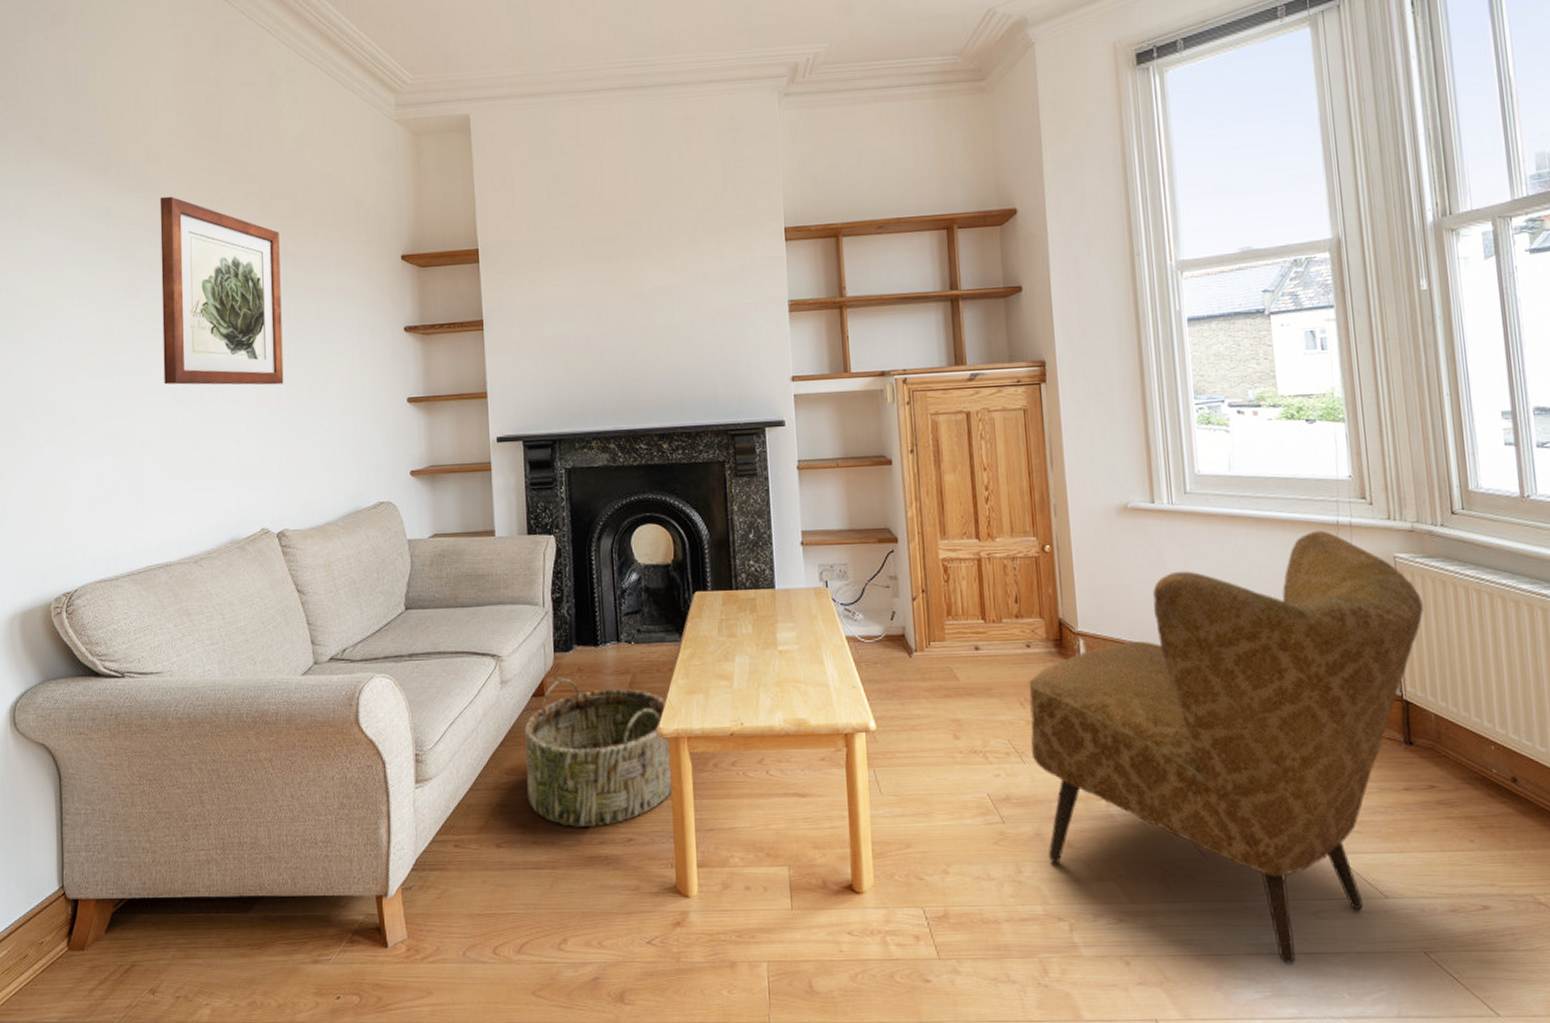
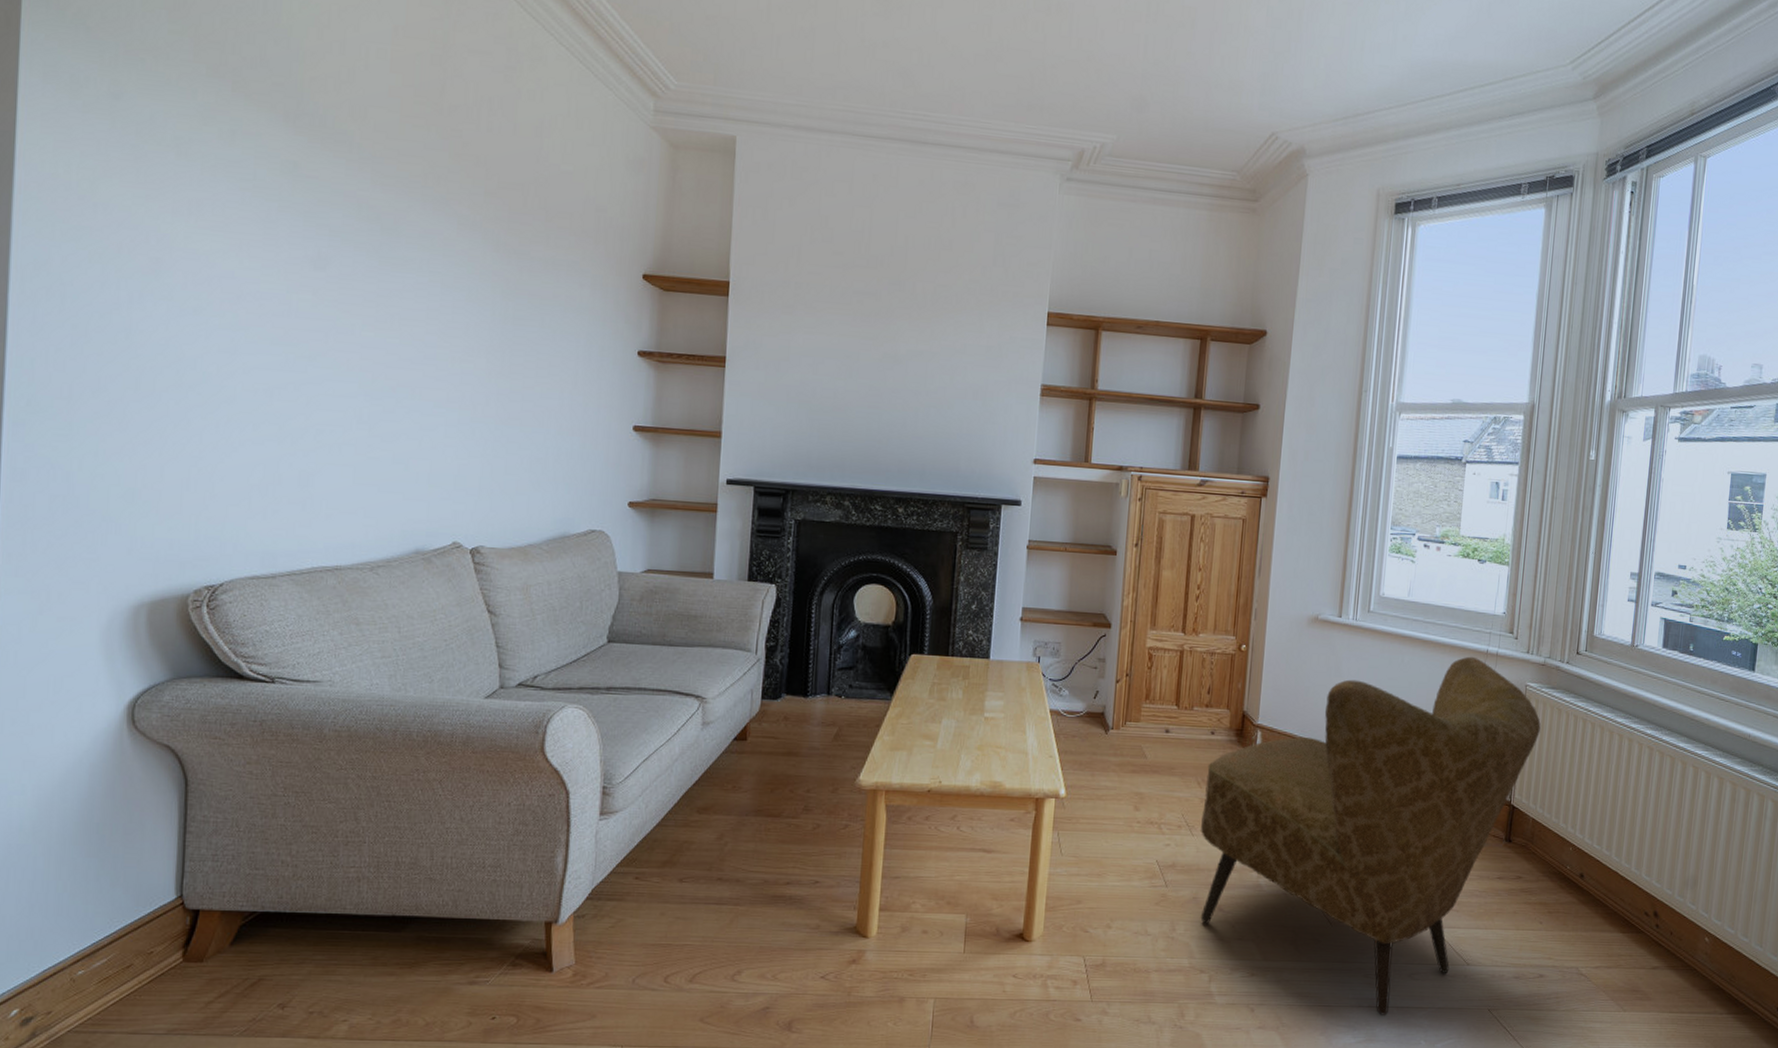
wall art: present [160,196,284,385] -> none [349,161,504,392]
basket: present [525,678,674,827] -> none [716,725,871,868]

